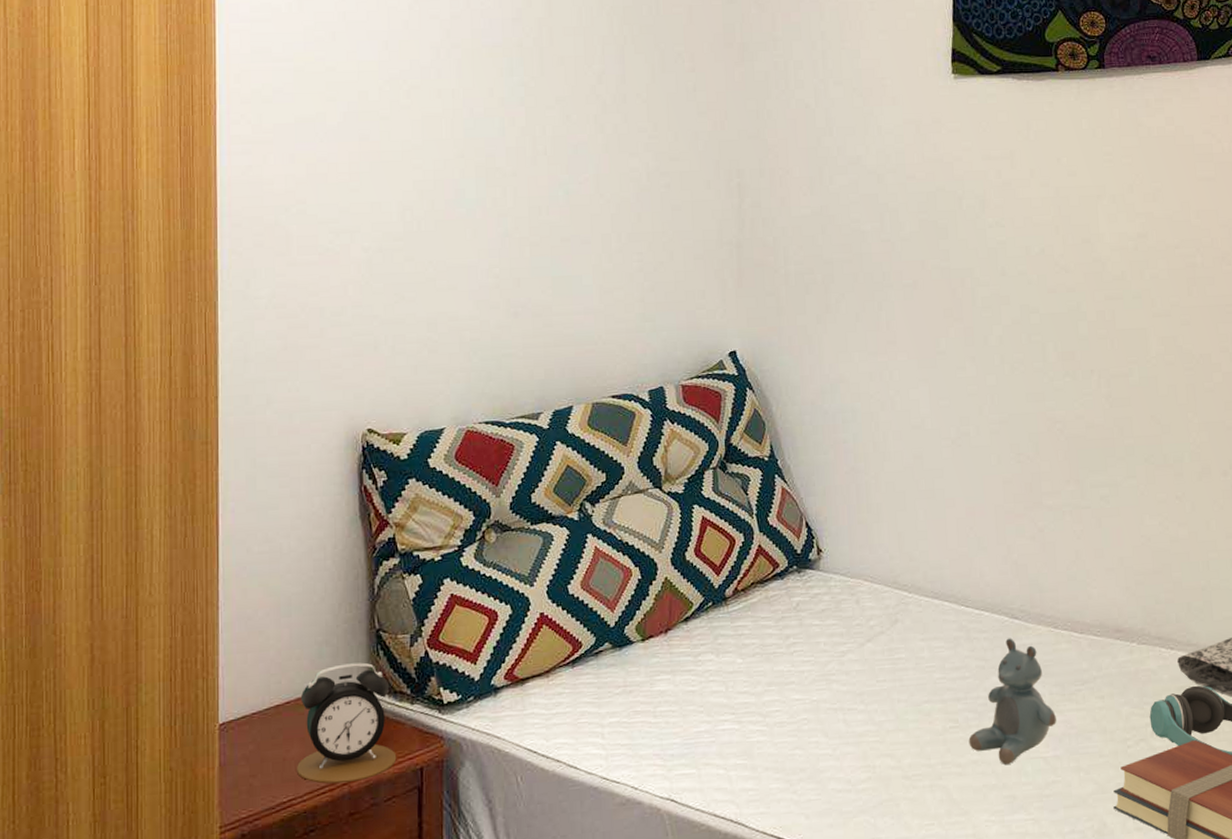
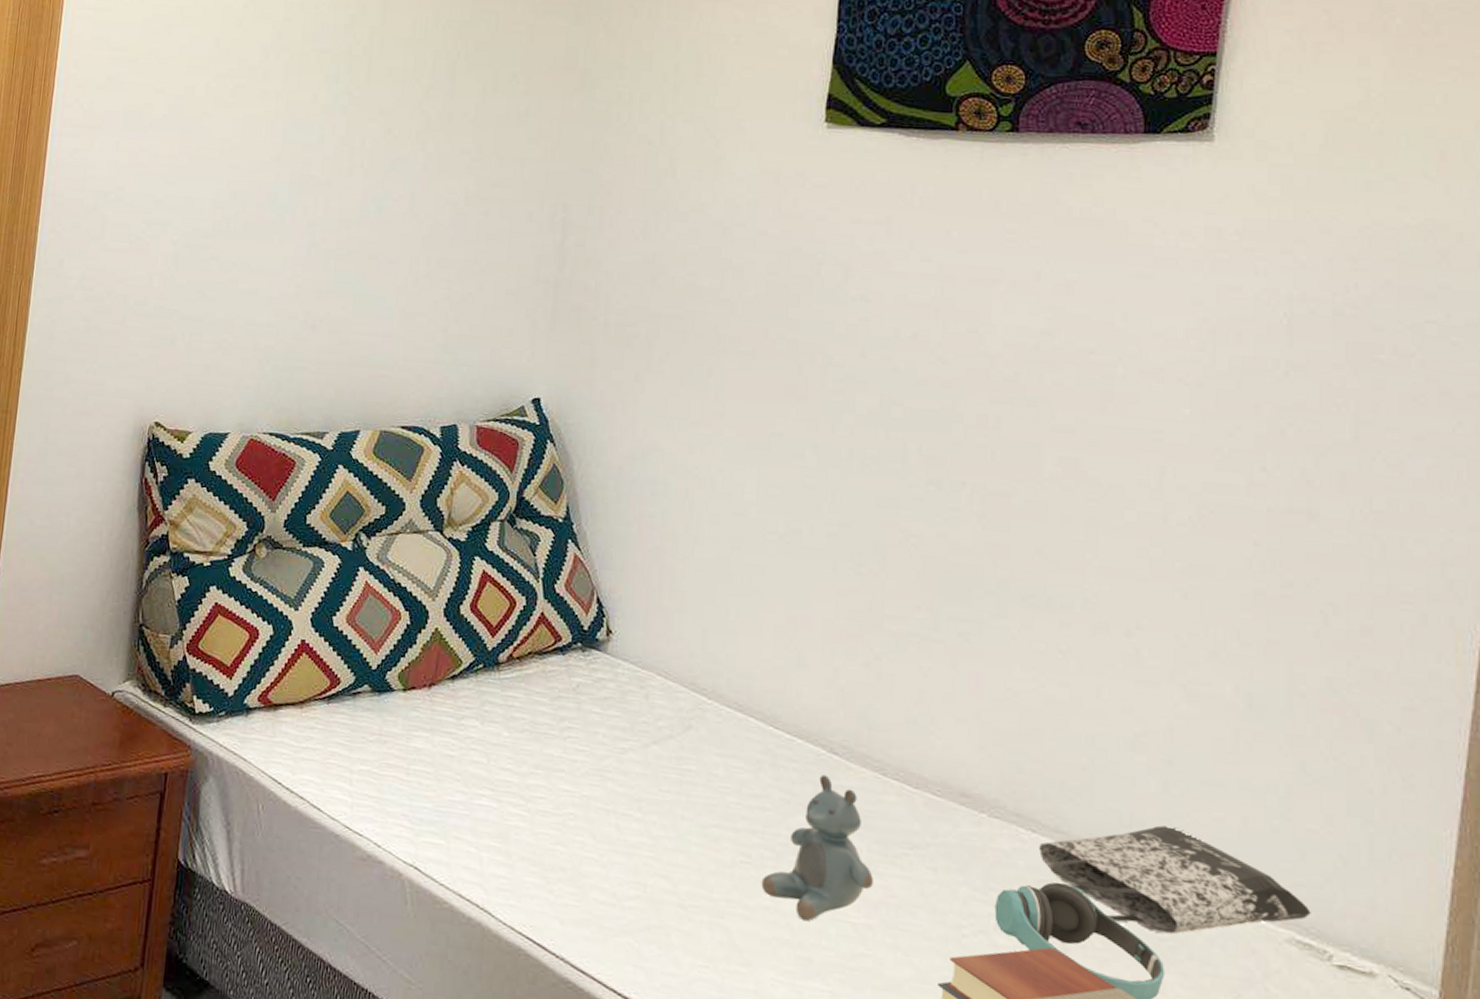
alarm clock: present [297,662,397,785] -> none [49,651,146,773]

